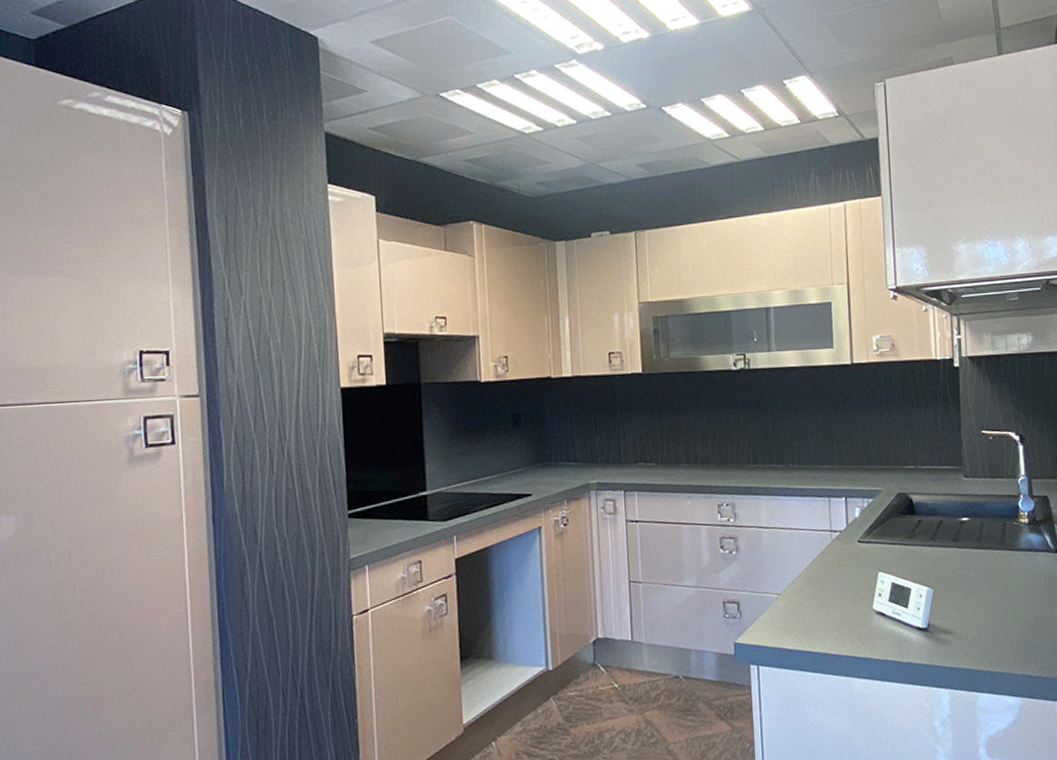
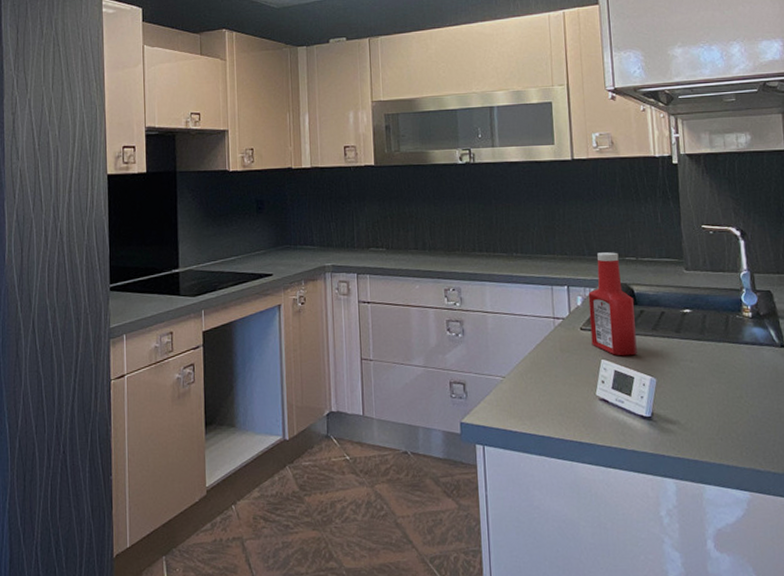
ketchup bottle: none [866,460,915,568] -> present [588,252,637,356]

